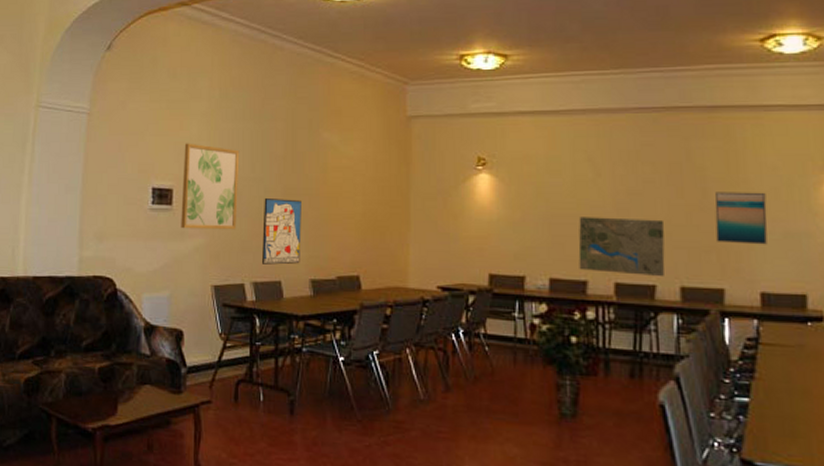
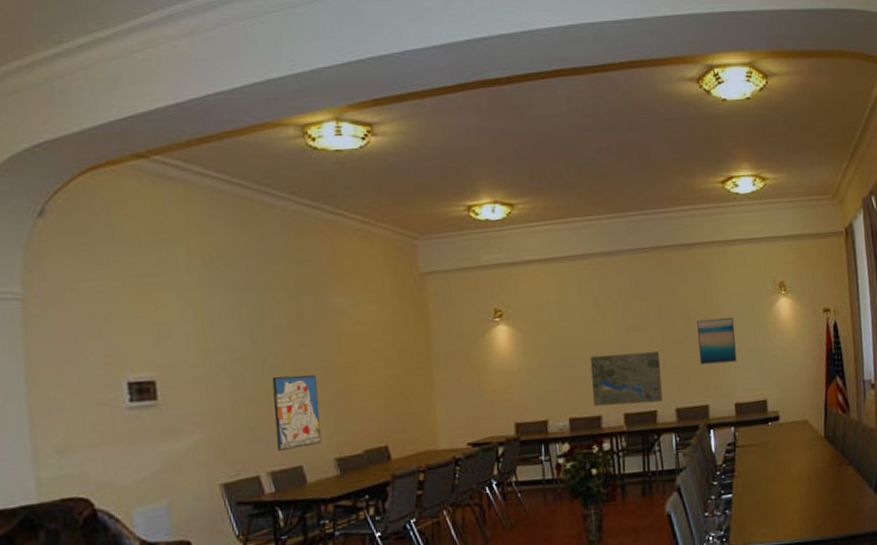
wall art: present [181,143,240,230] -> none [164,324,243,426]

